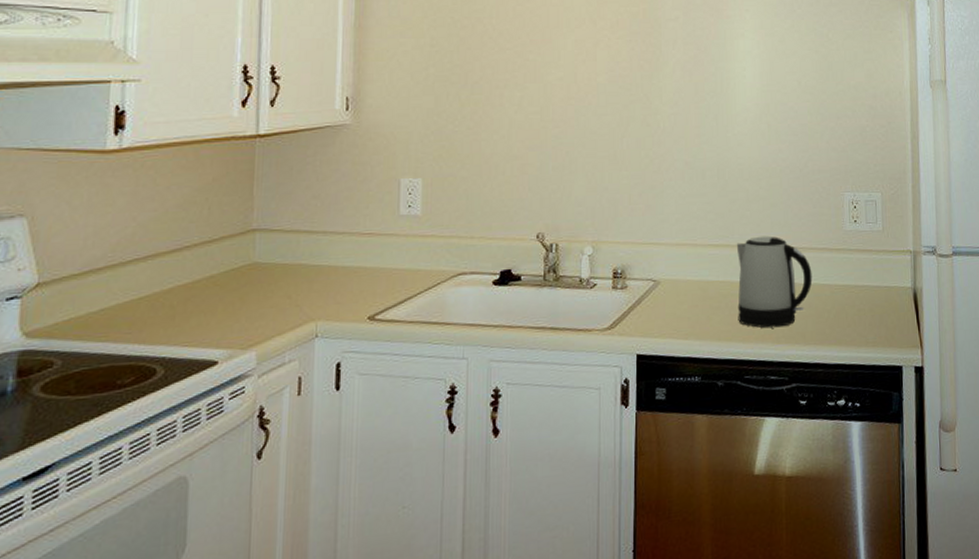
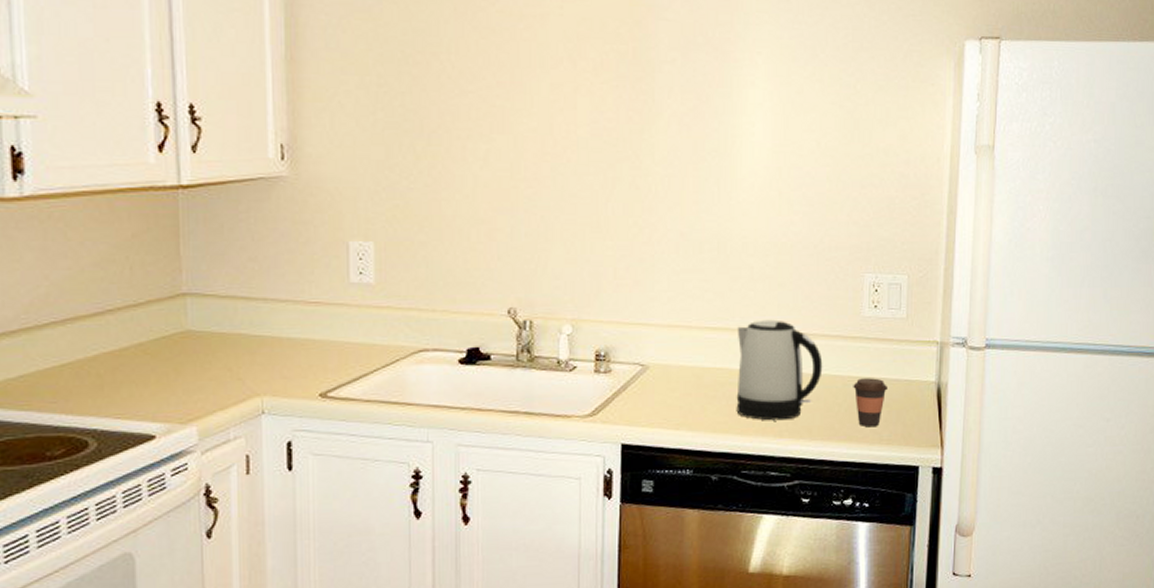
coffee cup: none [840,285,871,331] -> present [853,378,889,428]

